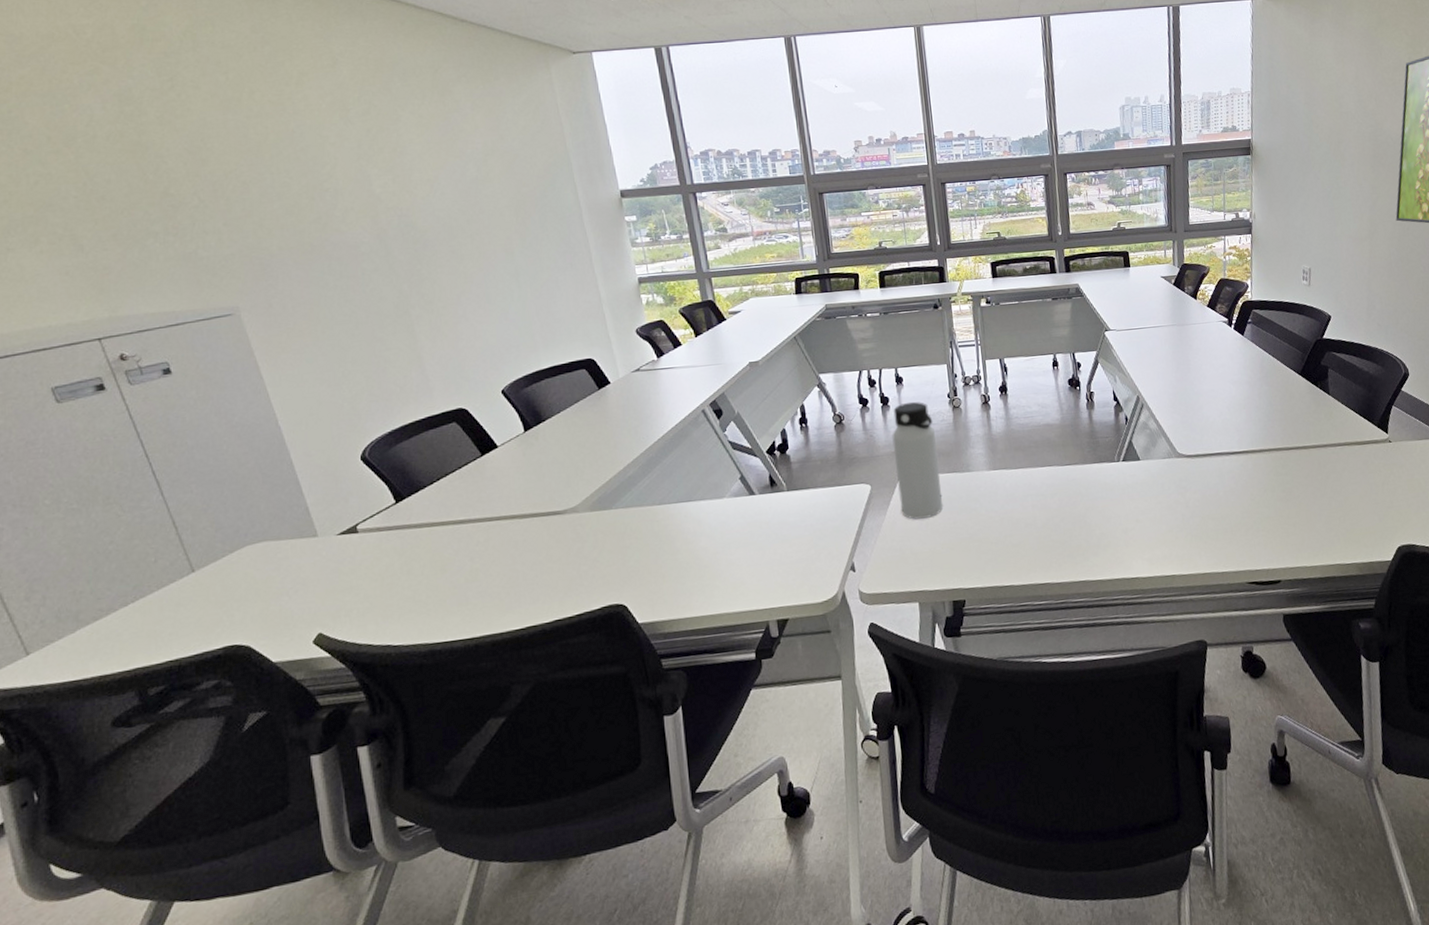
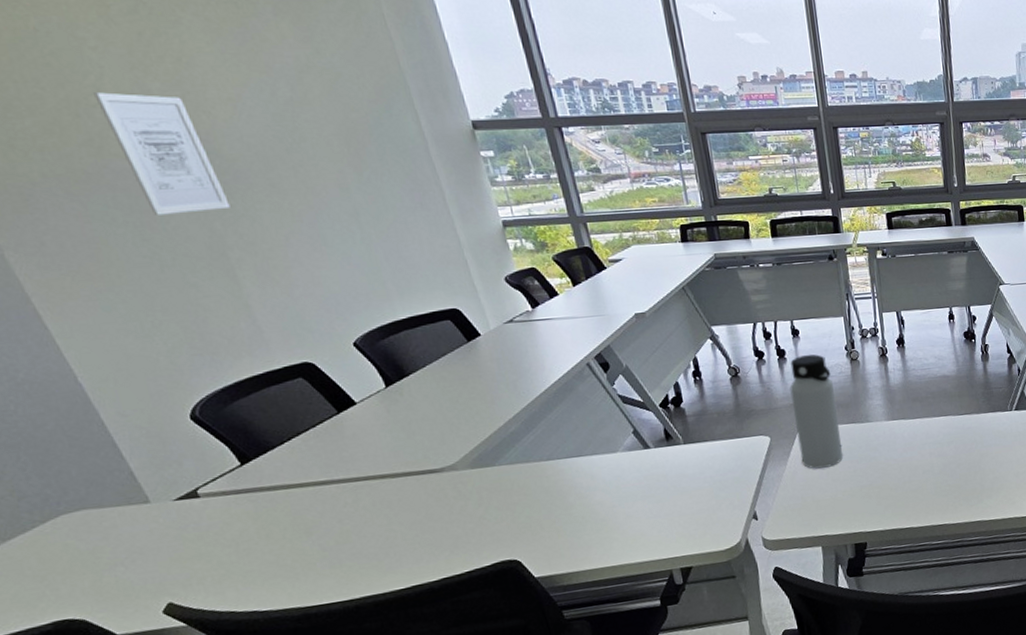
wall art: none [328,179,417,280] -> present [94,92,230,215]

